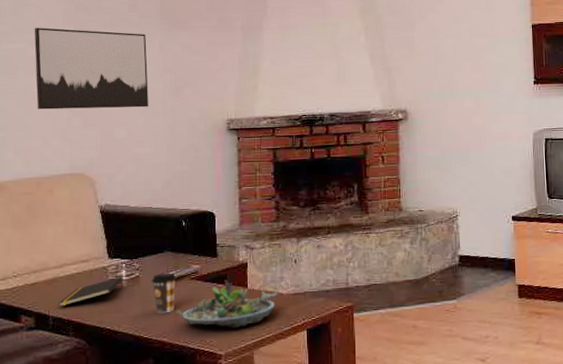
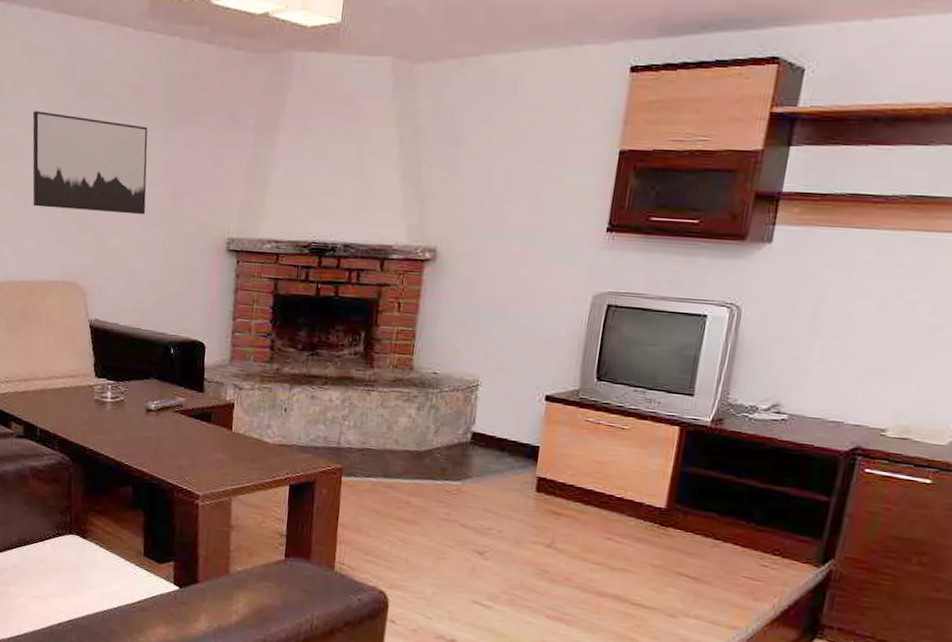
notepad: present [59,276,123,307] -> none [46,397,108,420]
coffee cup: present [151,272,177,314] -> none [135,400,161,444]
succulent planter: present [175,280,279,329] -> none [157,419,264,471]

